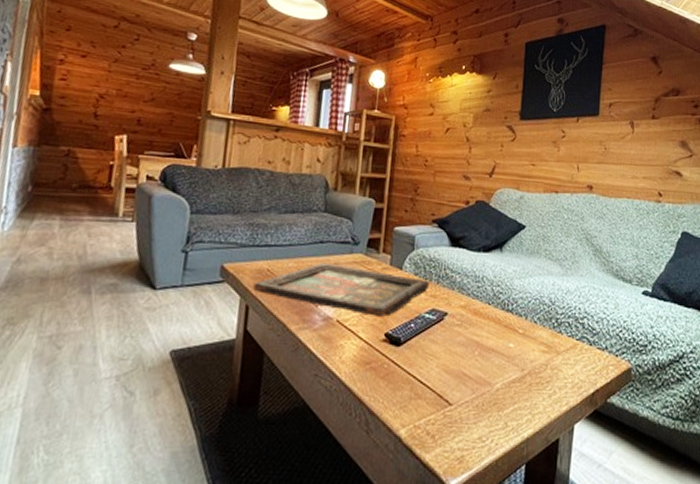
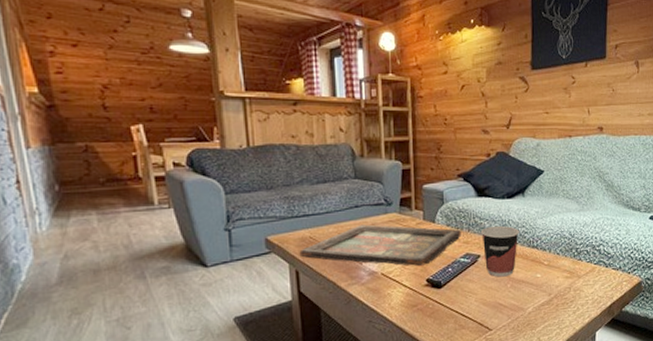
cup: none [451,281,494,342] -> present [481,225,519,277]

